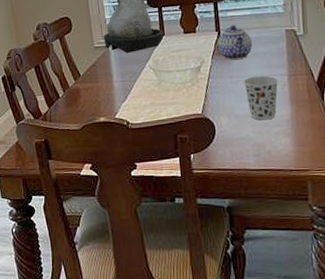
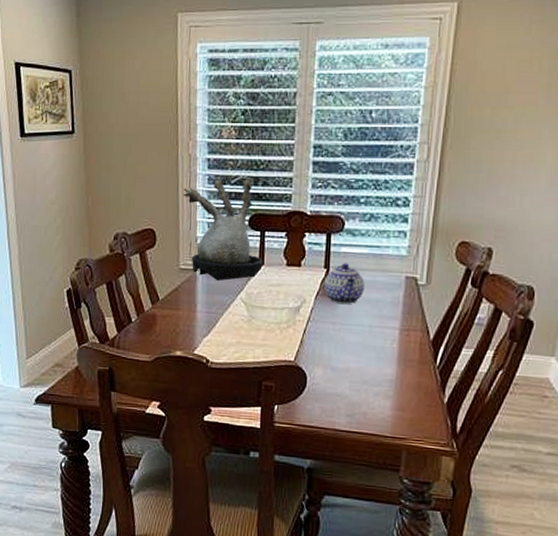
cup: present [244,75,278,120] -> none [348,326,388,377]

